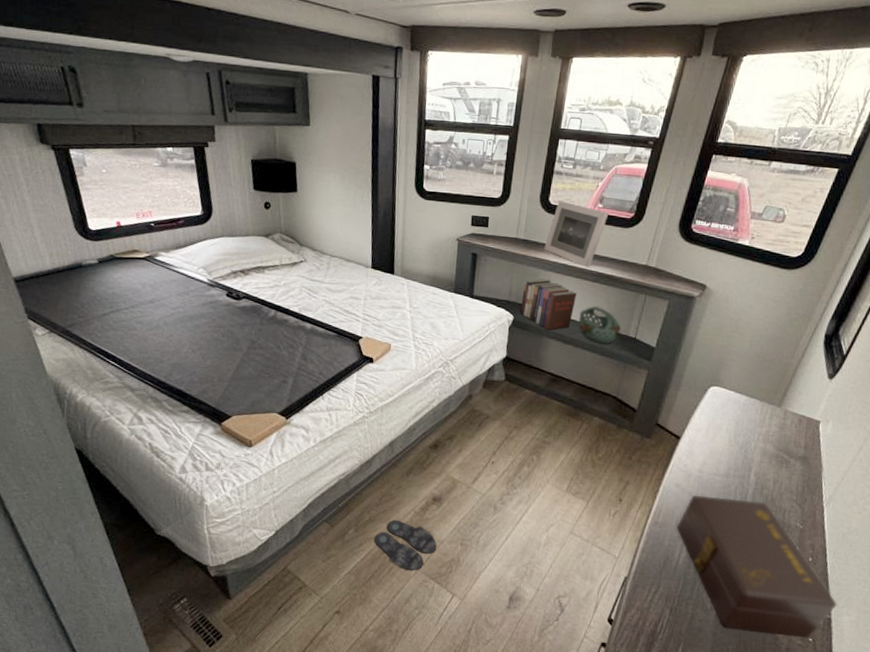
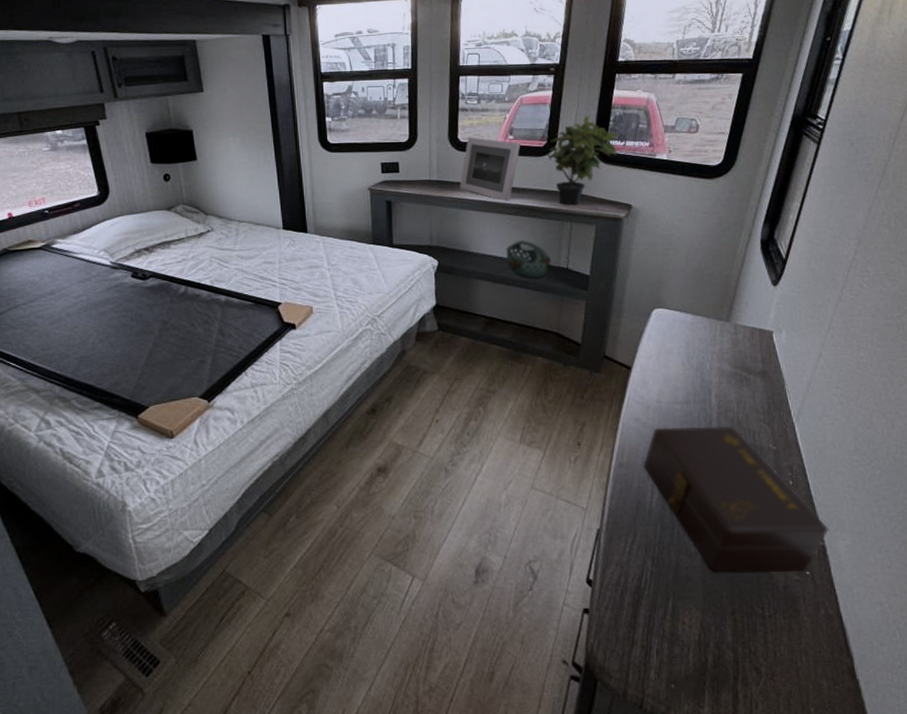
slippers: present [374,519,437,571] -> none [319,498,389,555]
books: present [520,279,577,331] -> none [444,219,500,272]
potted plant: none [634,193,706,278] -> present [549,115,620,205]

